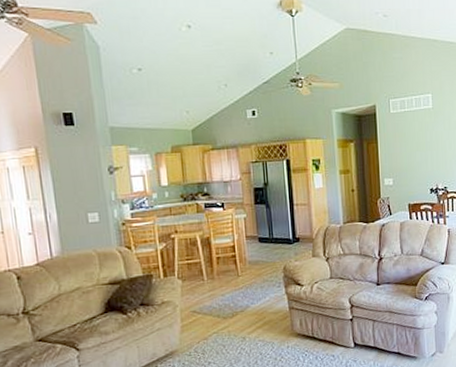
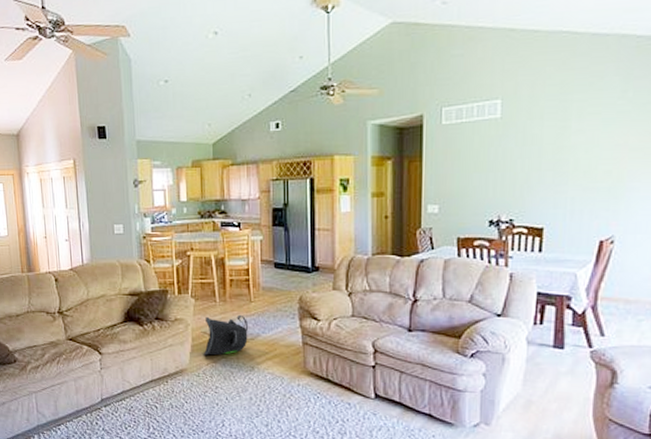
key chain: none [193,289,238,334] -> present [203,314,248,355]

